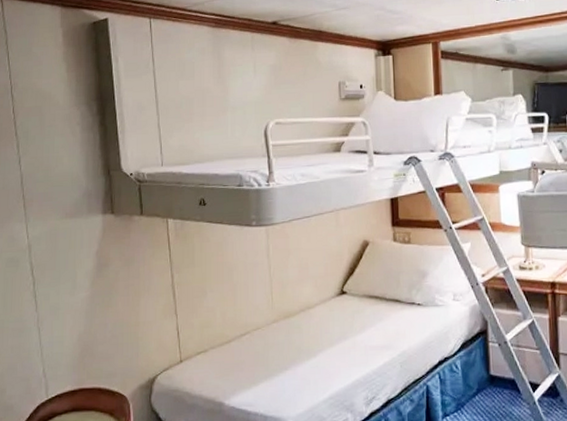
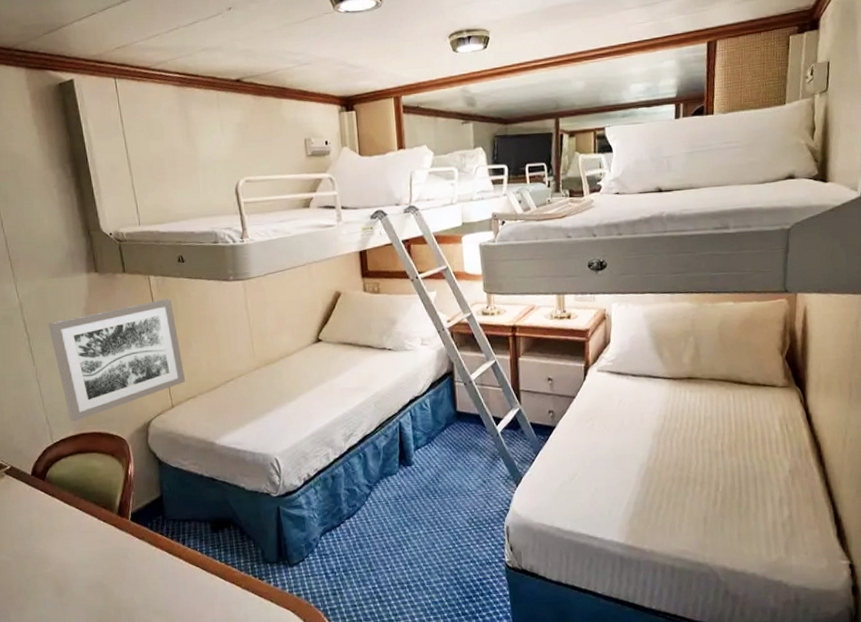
wall art: none [56,243,198,375] -> present [48,298,186,422]

